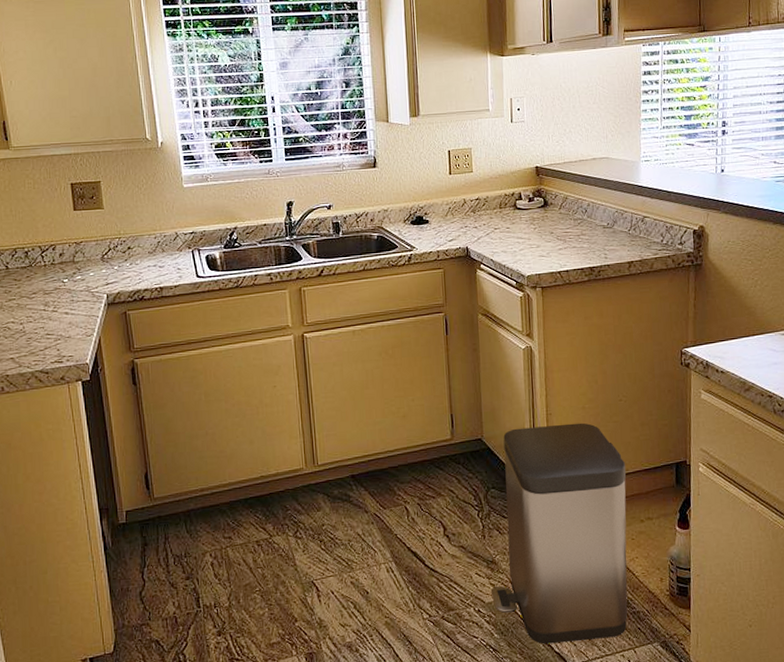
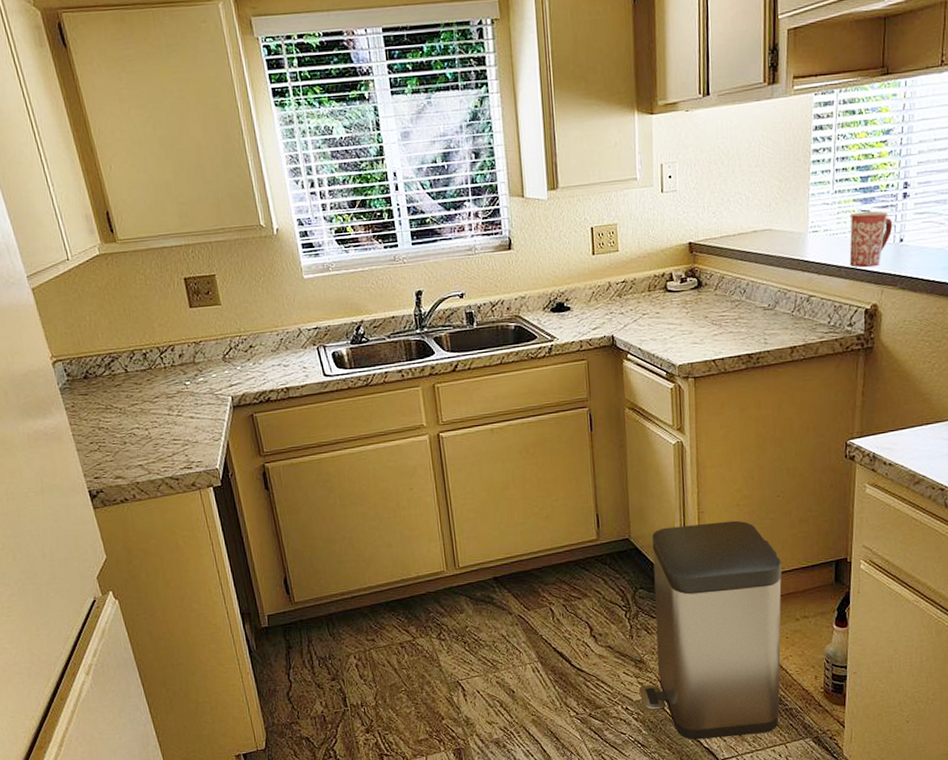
mug: none [676,144,715,194] -> present [849,211,893,268]

